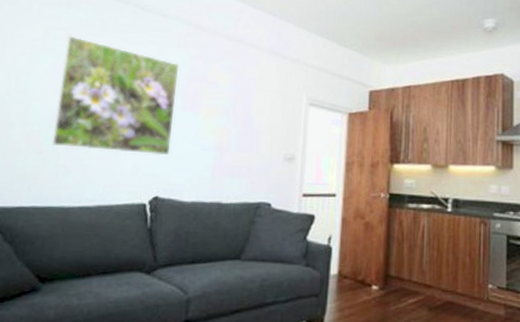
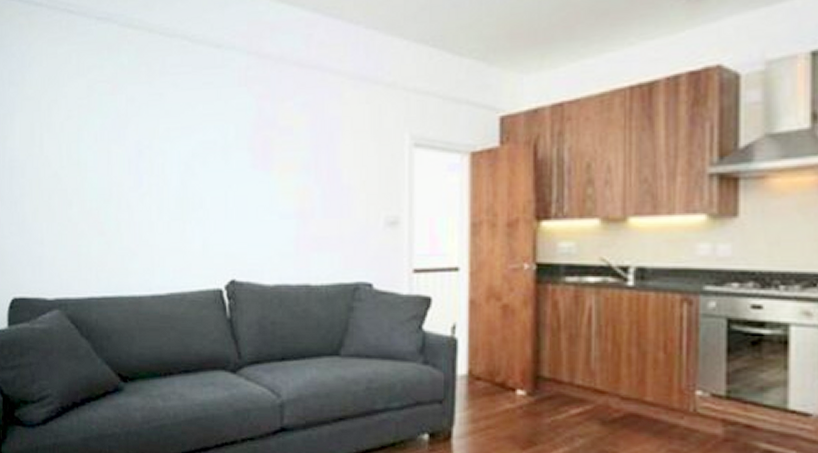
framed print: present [51,34,180,156] -> none [112,87,243,229]

